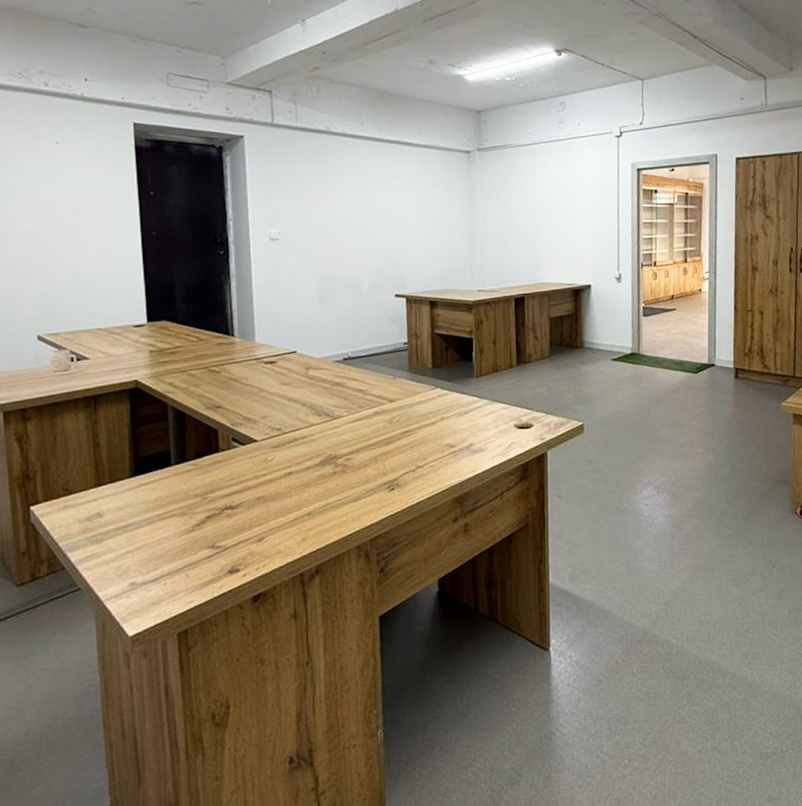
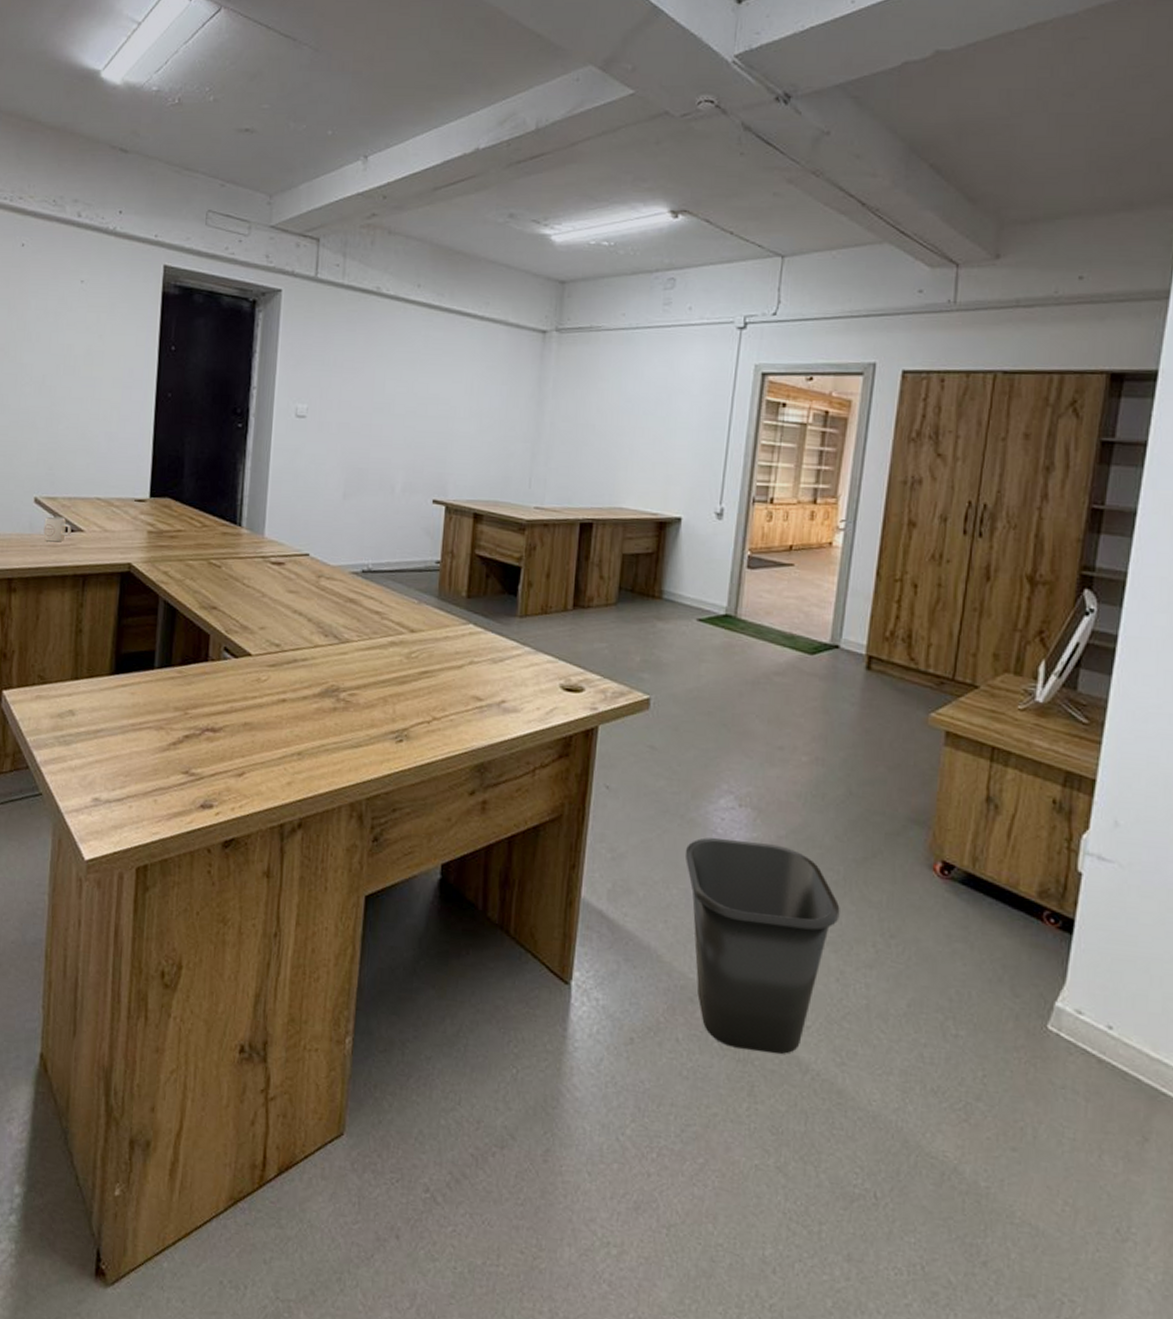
waste bin: none [622,516,737,670] -> present [684,837,840,1054]

